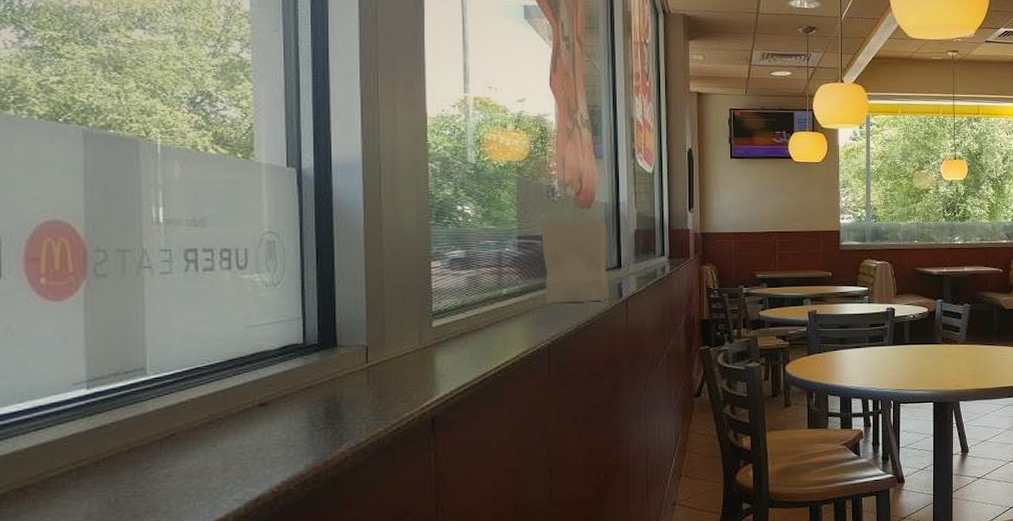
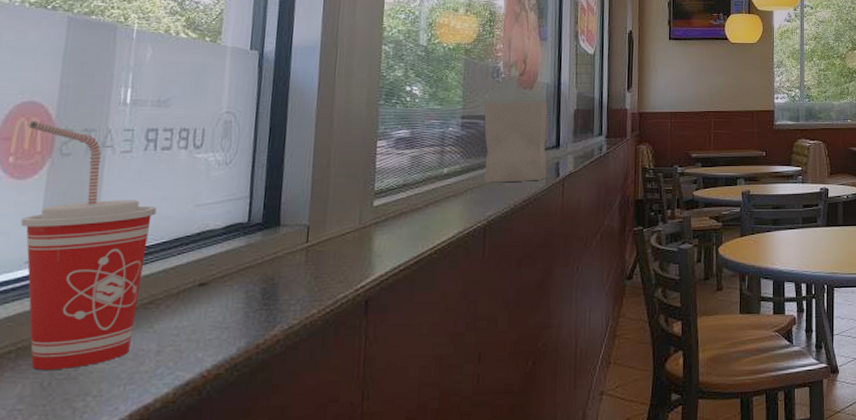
beverage cup: none [56,240,206,488] -> present [20,120,157,370]

